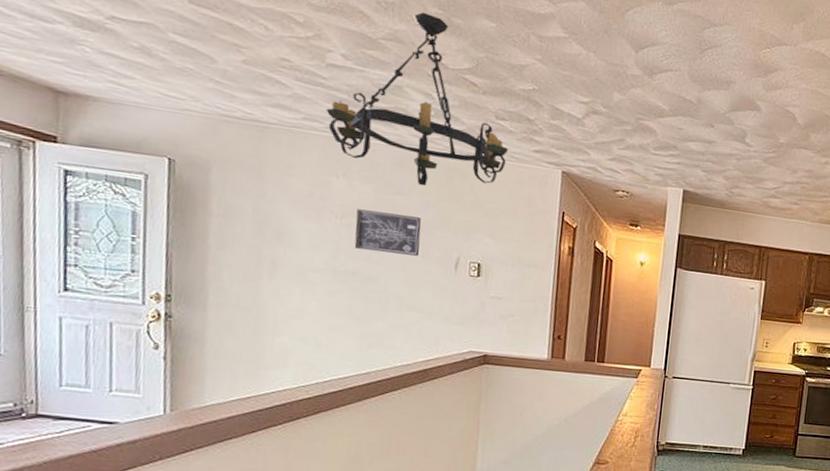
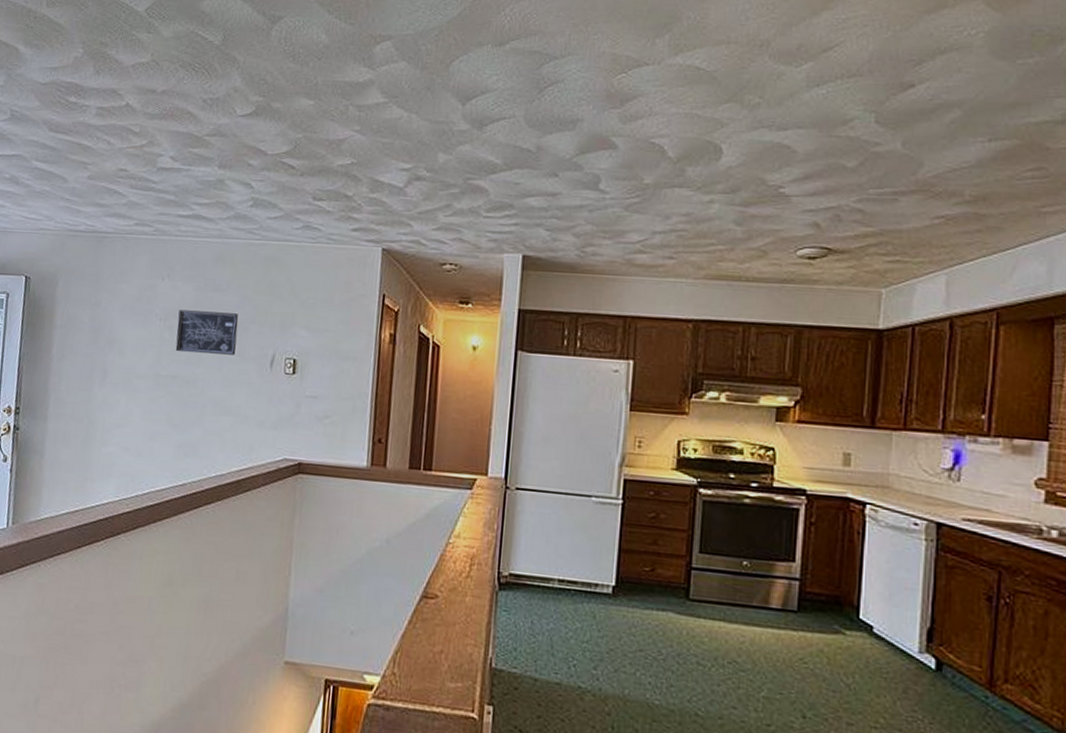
chandelier: present [326,11,508,187] -> none [155,102,325,280]

